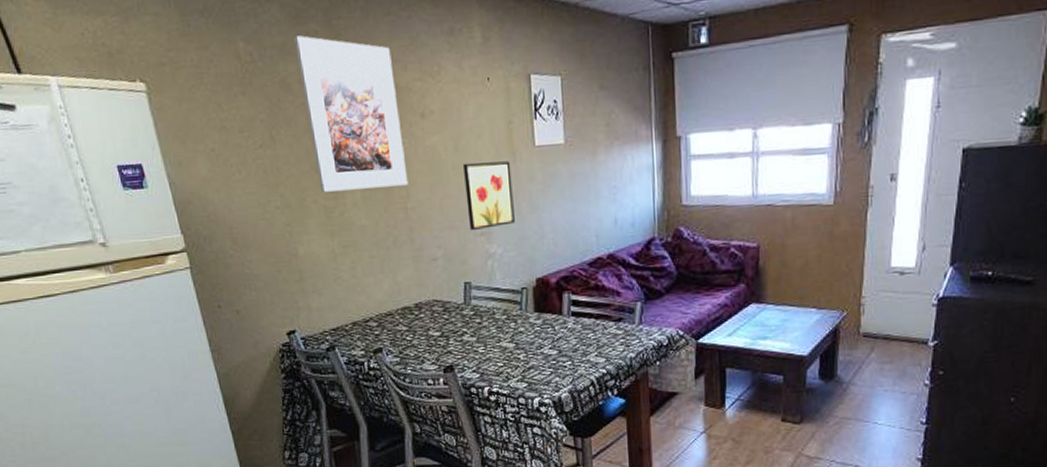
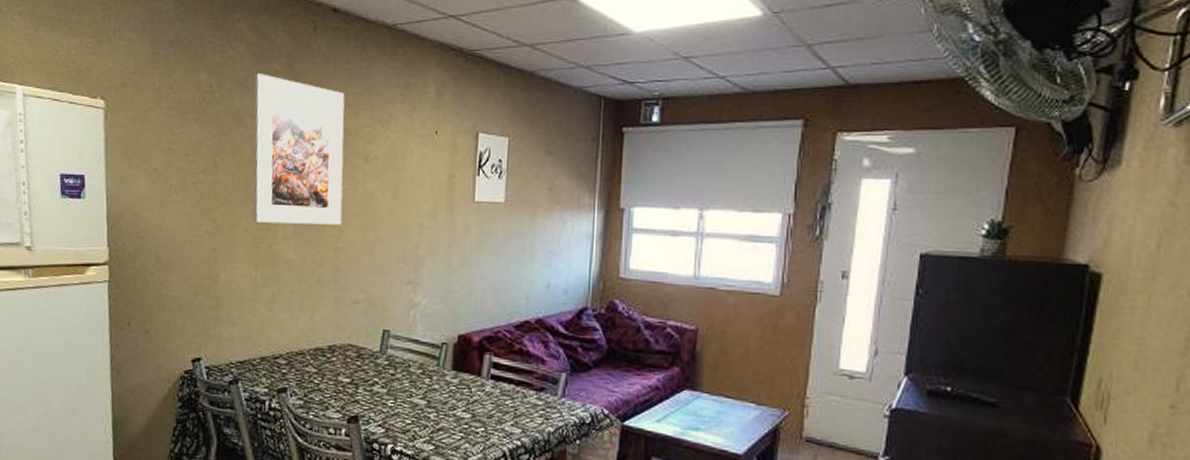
wall art: present [462,161,515,231] -> none [397,210,448,279]

